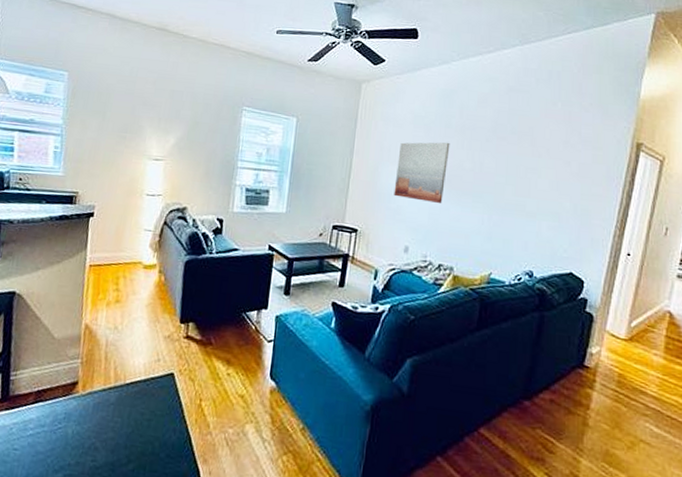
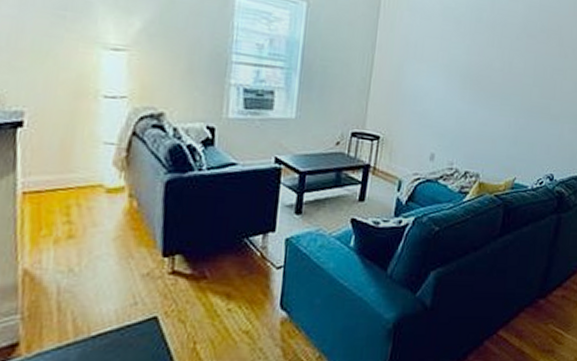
wall art: present [394,142,450,203] -> none [420,37,480,106]

